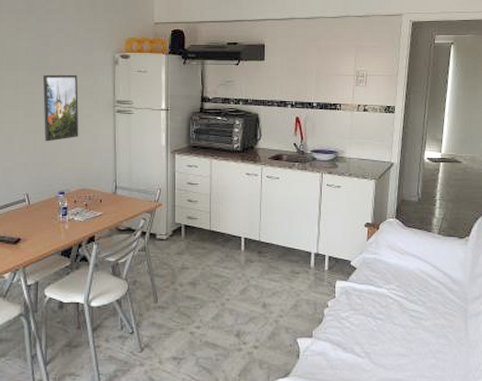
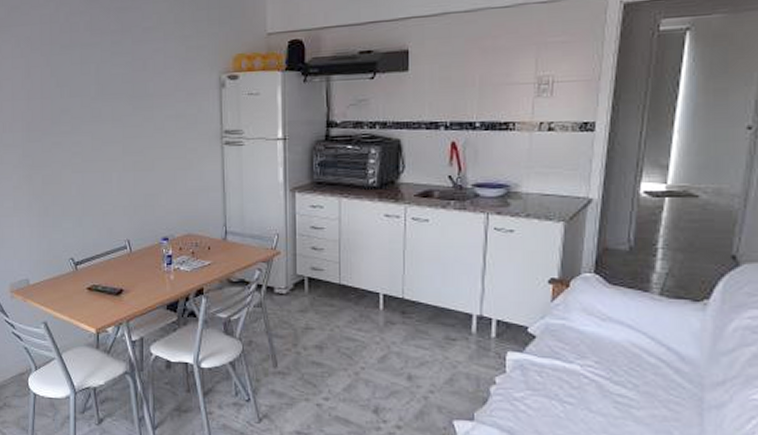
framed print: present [42,74,79,142] -> none [140,102,183,181]

